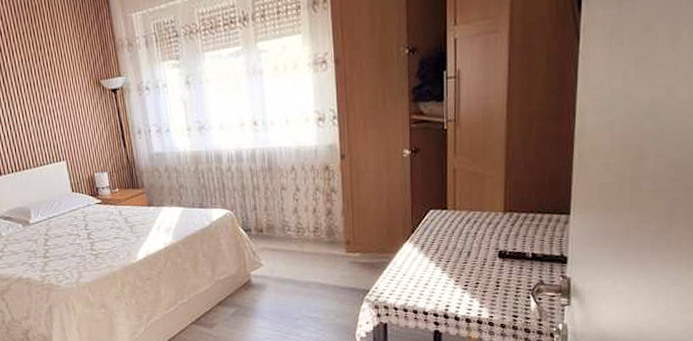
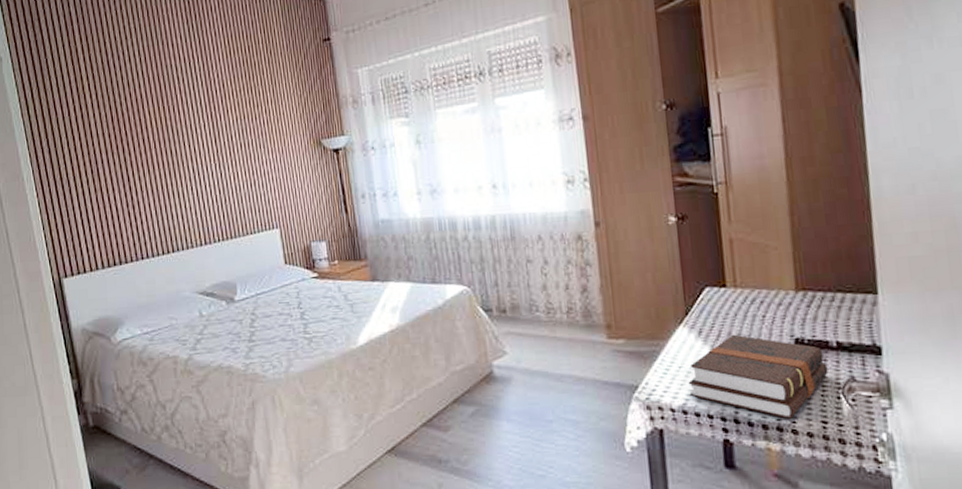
hardback book: none [410,248,523,314] -> present [688,334,828,419]

